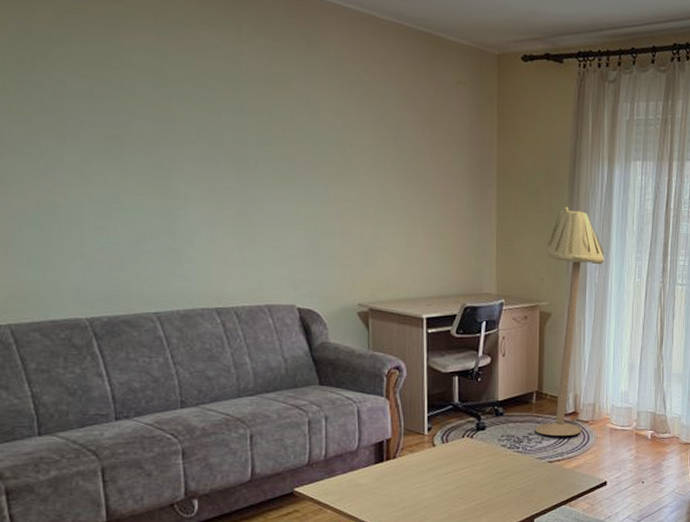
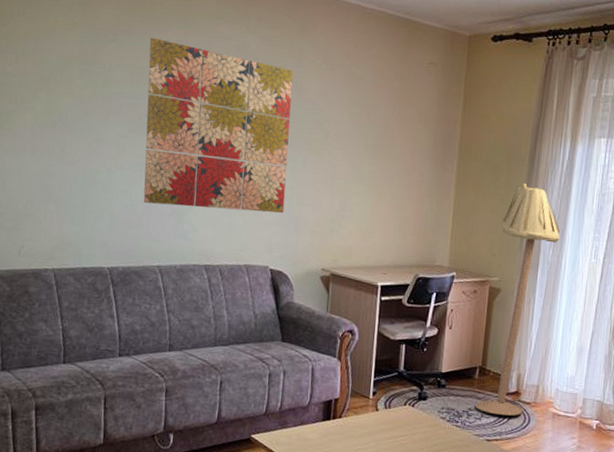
wall art: none [111,42,307,246] -> present [143,37,294,213]

